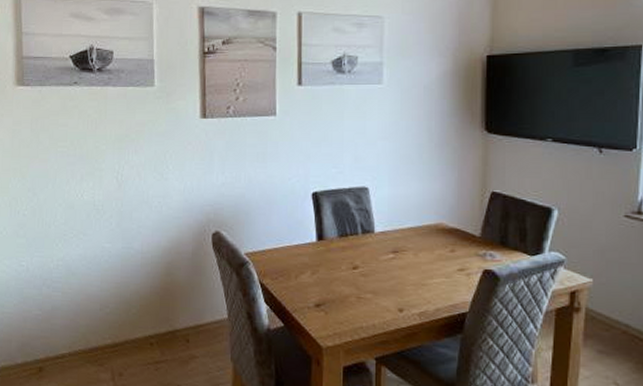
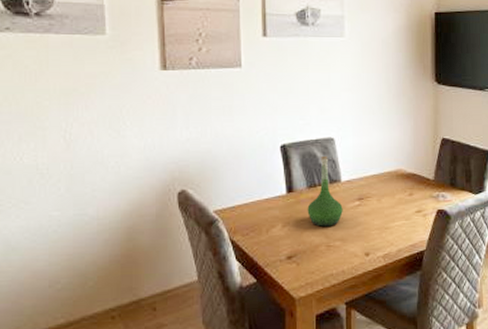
vase: none [337,205,376,278] -> present [307,155,343,227]

